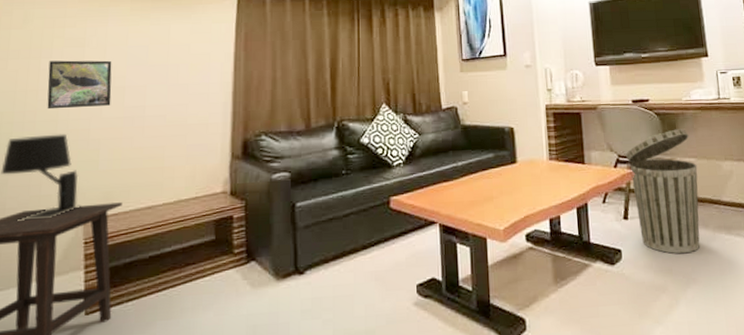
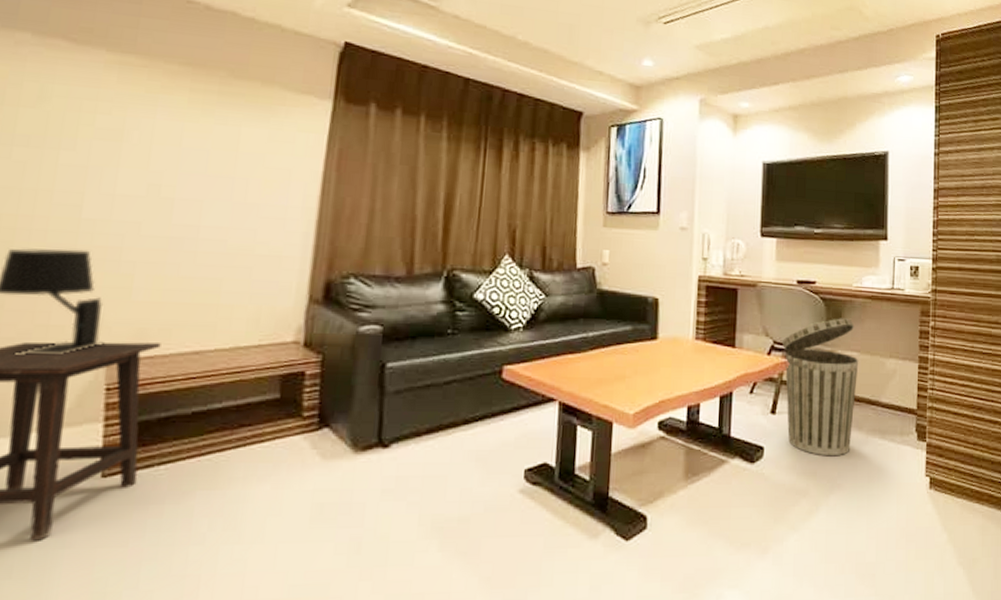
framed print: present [47,60,112,110] -> none [64,154,159,221]

